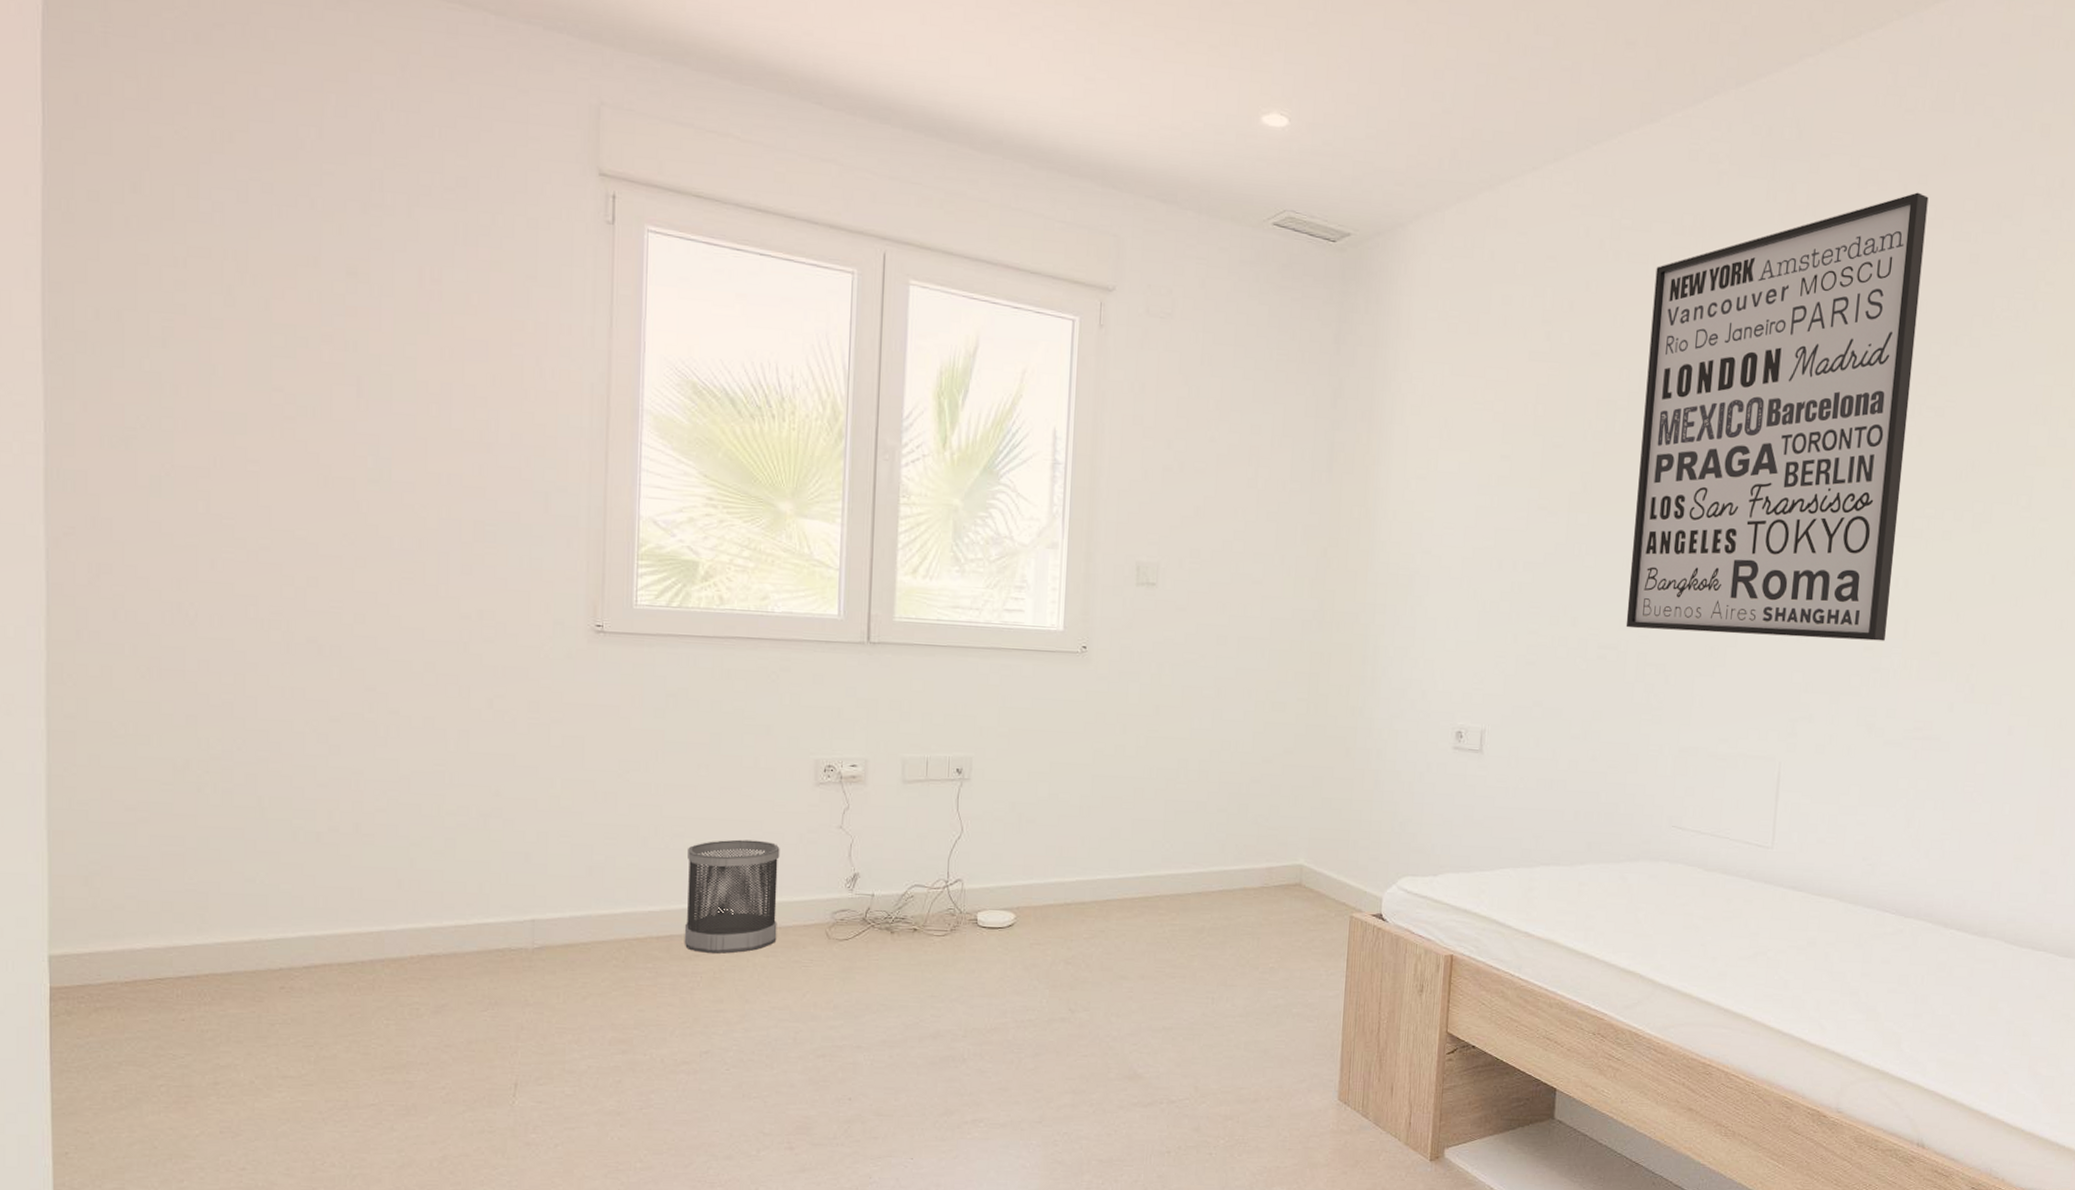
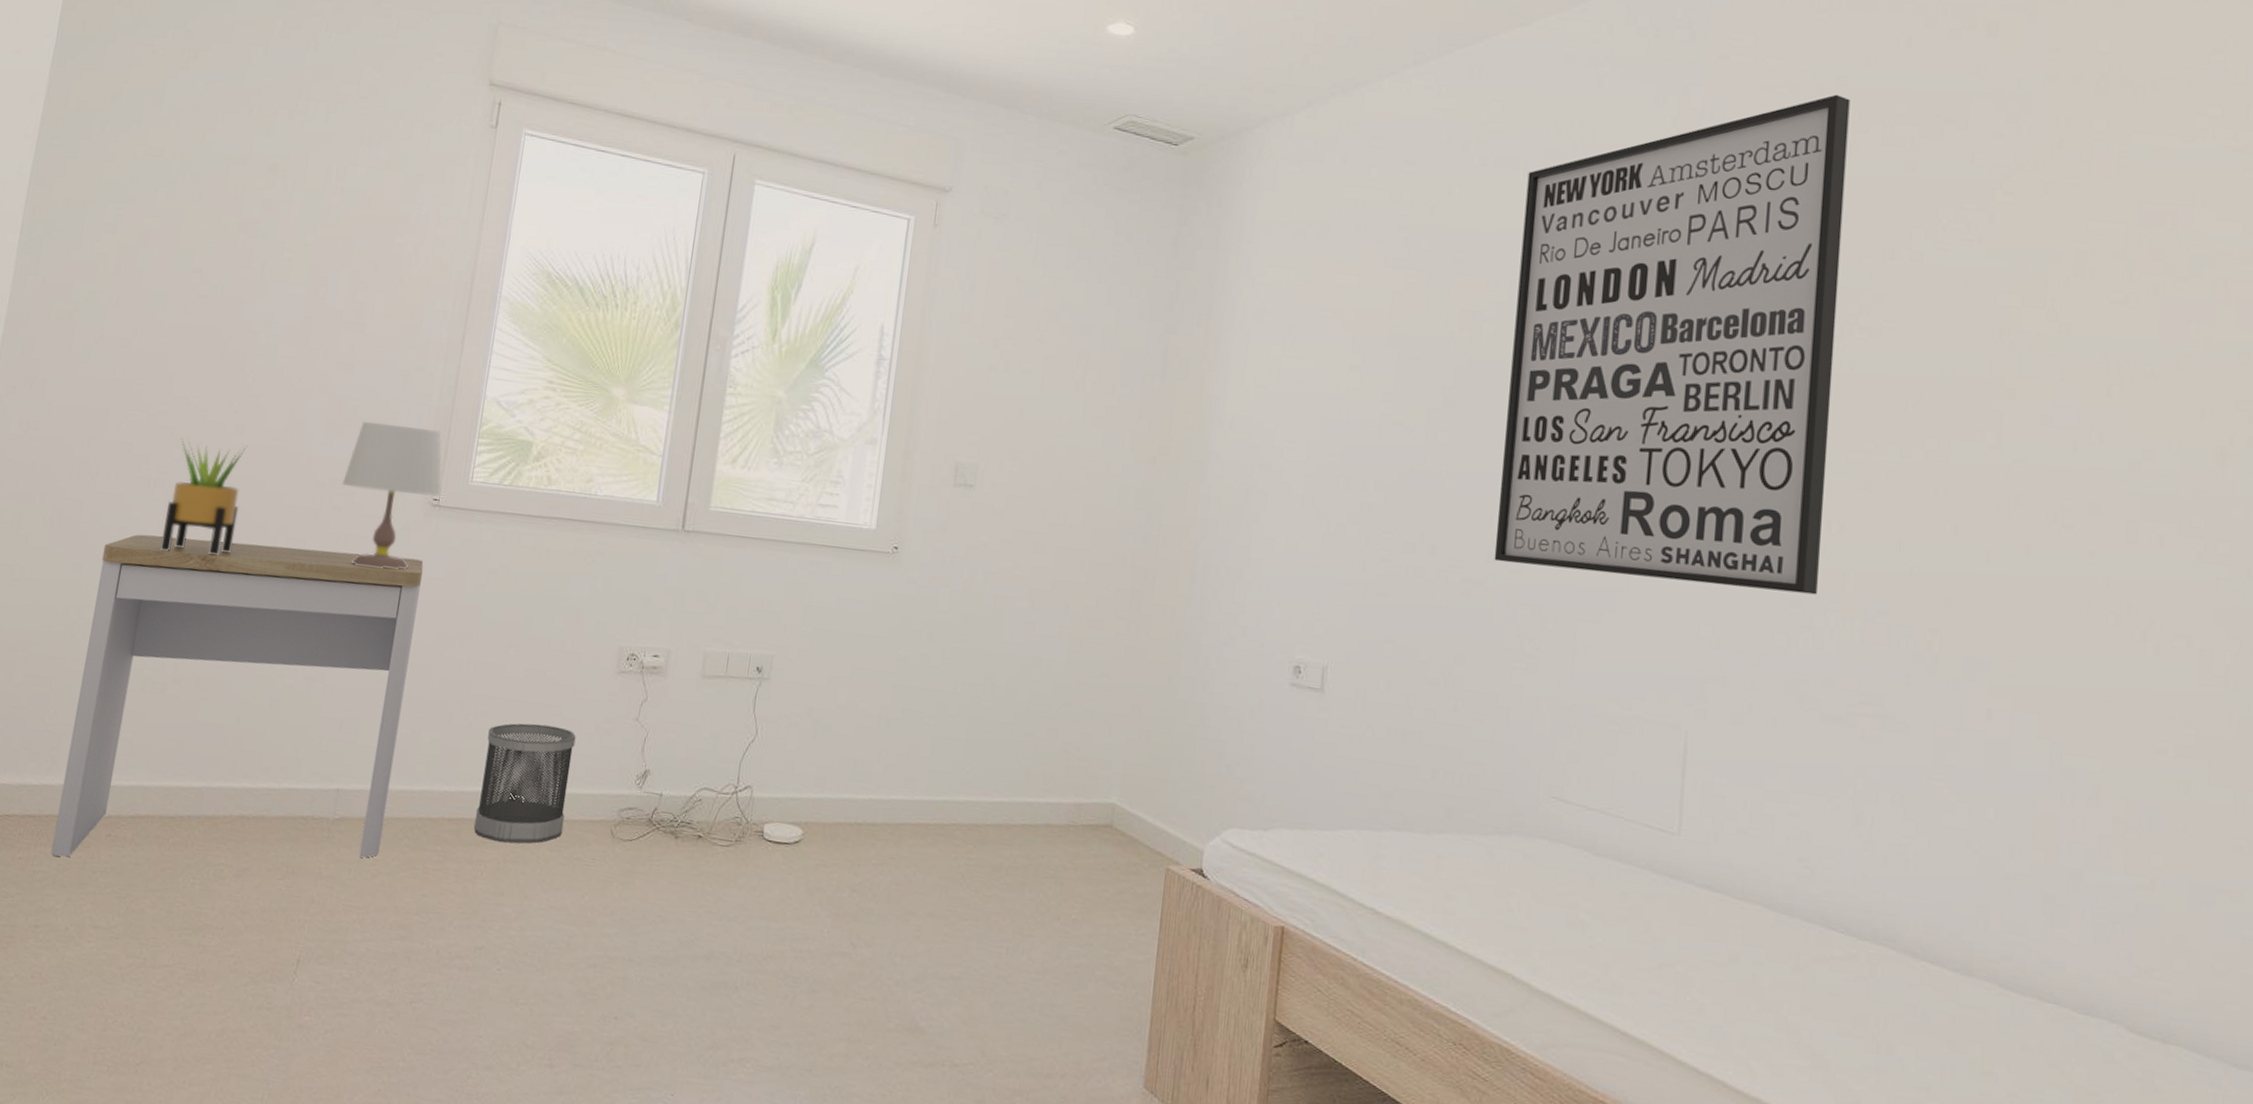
desk: none [219,680,595,1014] -> present [51,534,424,858]
potted plant: none [289,575,374,698] -> present [161,438,248,556]
table lamp: none [491,547,604,699] -> present [342,421,442,570]

